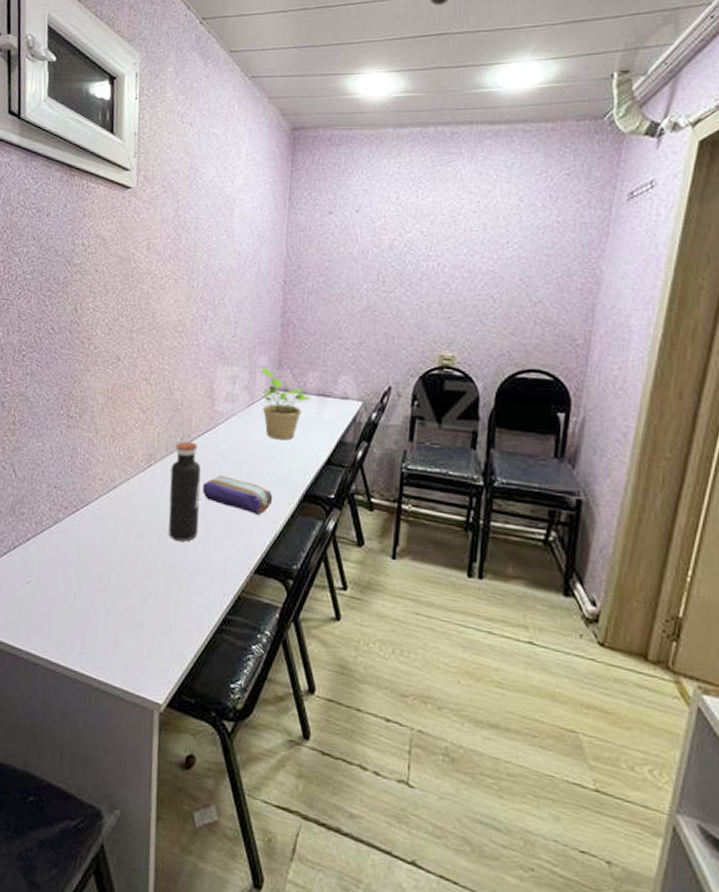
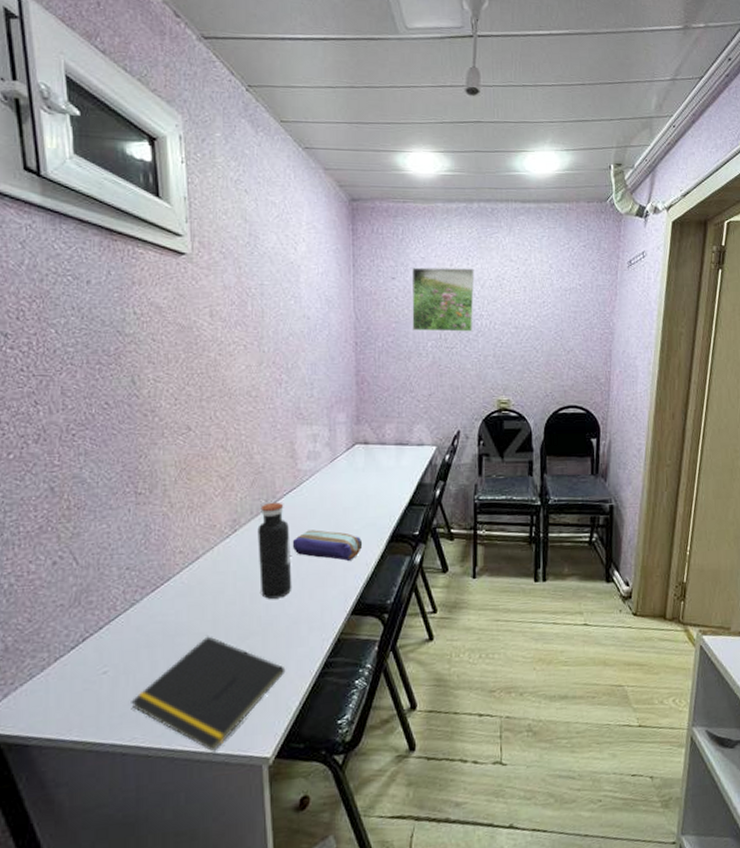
notepad: none [46,566,185,684] -> present [131,636,286,752]
potted plant: present [260,367,310,441] -> none [340,423,389,490]
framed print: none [347,201,424,275] -> present [411,267,475,332]

